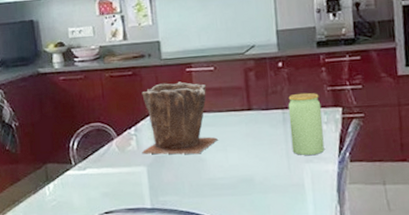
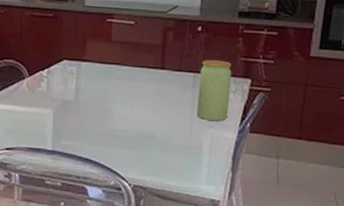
plant pot: present [142,81,218,155] -> none [51,30,127,105]

